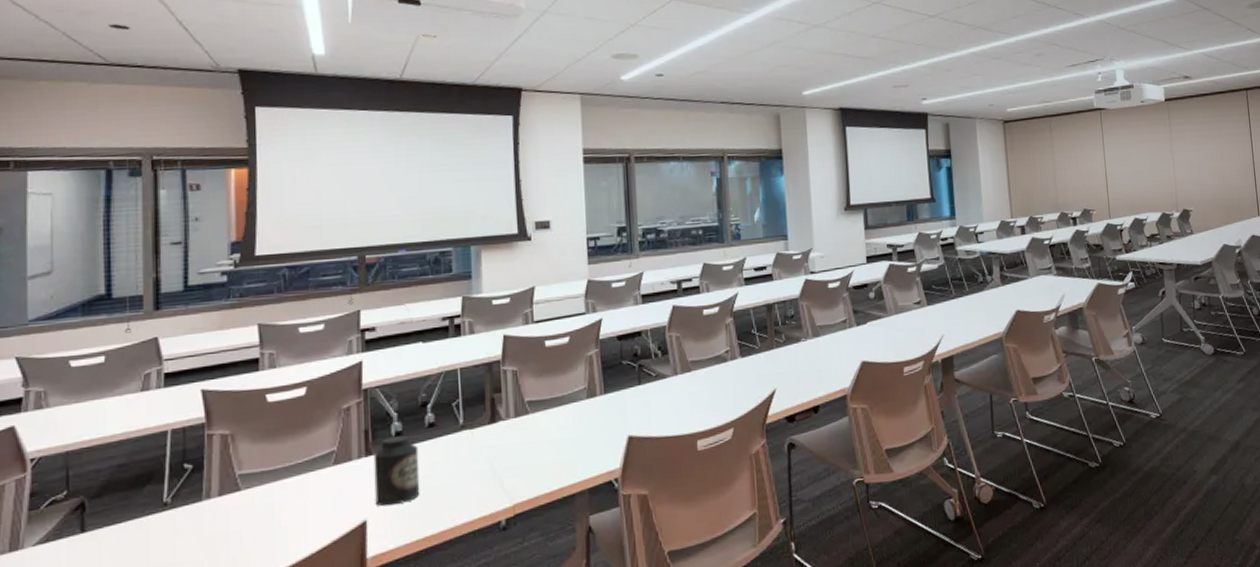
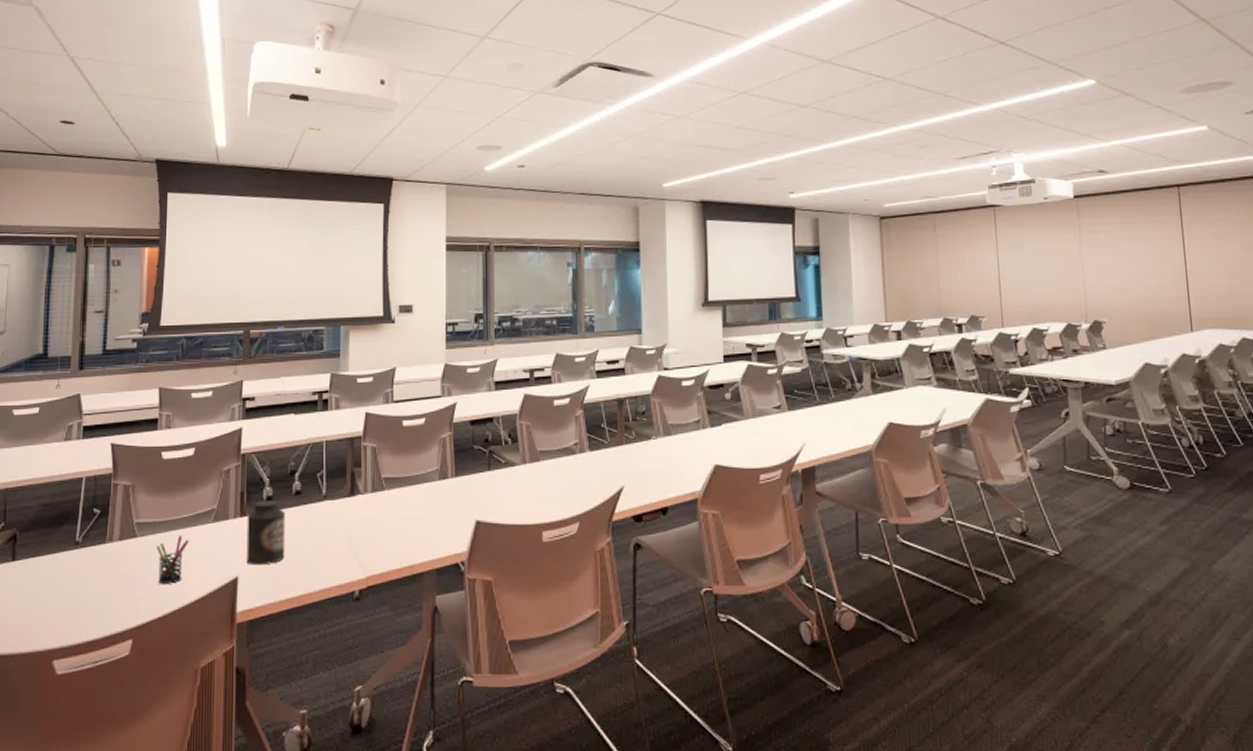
pen holder: none [266,482,306,538] -> present [156,535,190,584]

